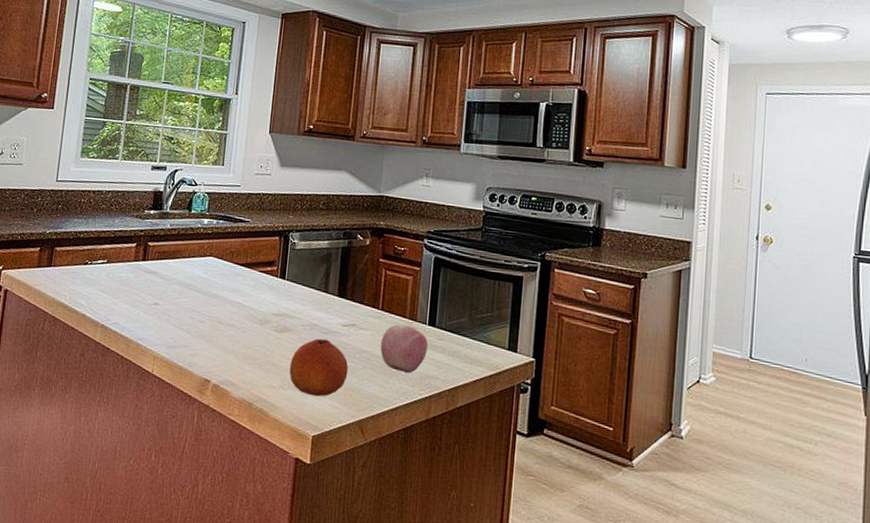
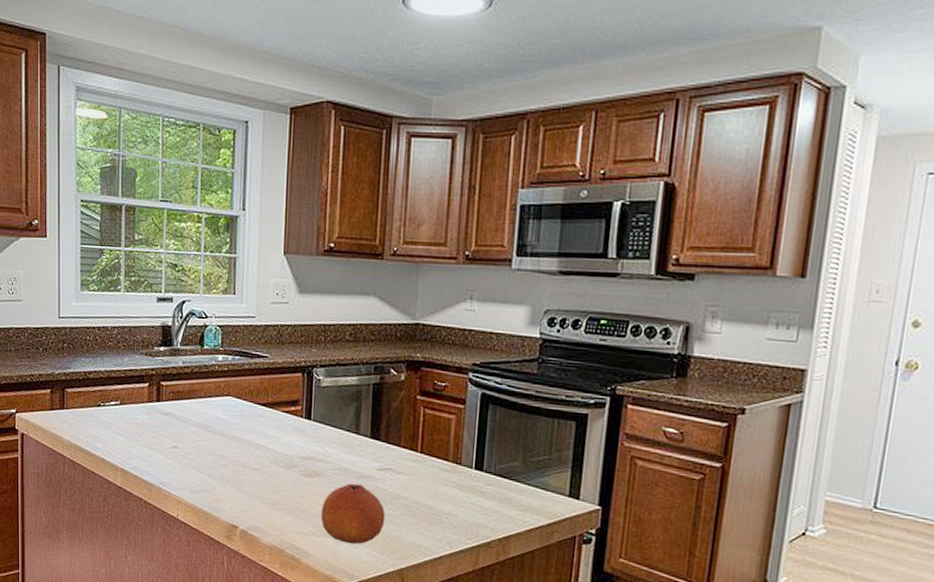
apple: present [380,324,428,374] -> none [420,468,475,522]

